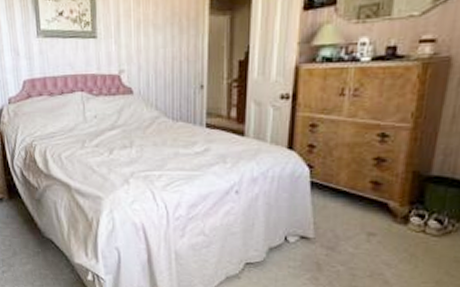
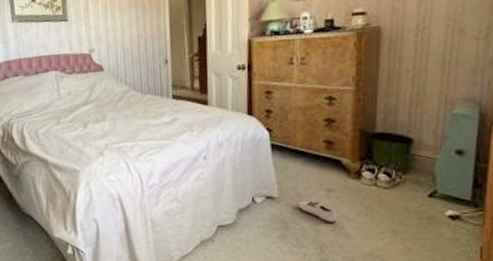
shoe: none [333,243,376,269] -> present [297,200,337,223]

